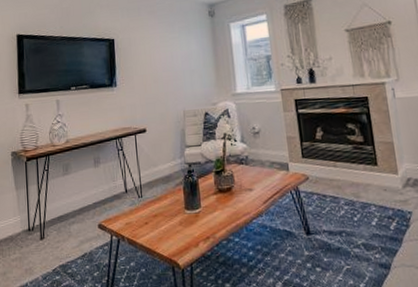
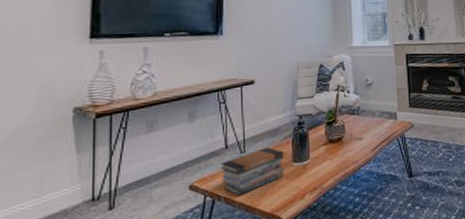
book stack: none [122,193,178,238] -> present [220,147,284,196]

